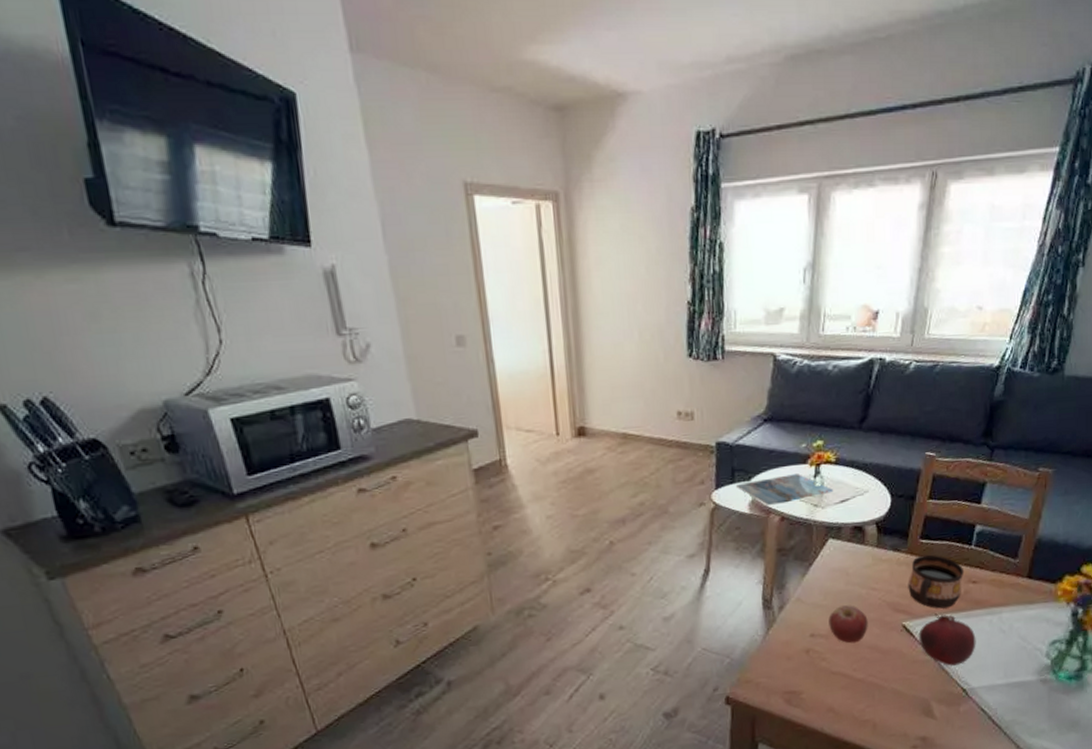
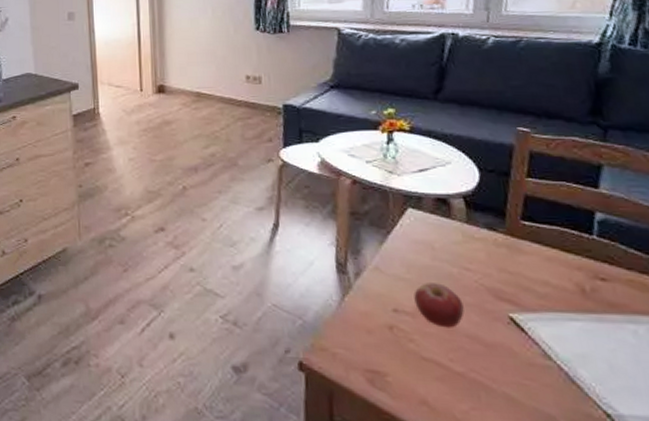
magazine: present [735,474,833,505] -> none [303,139,409,167]
cup: present [908,554,964,609] -> none [511,239,587,306]
fruit: present [918,613,976,666] -> none [532,309,618,381]

